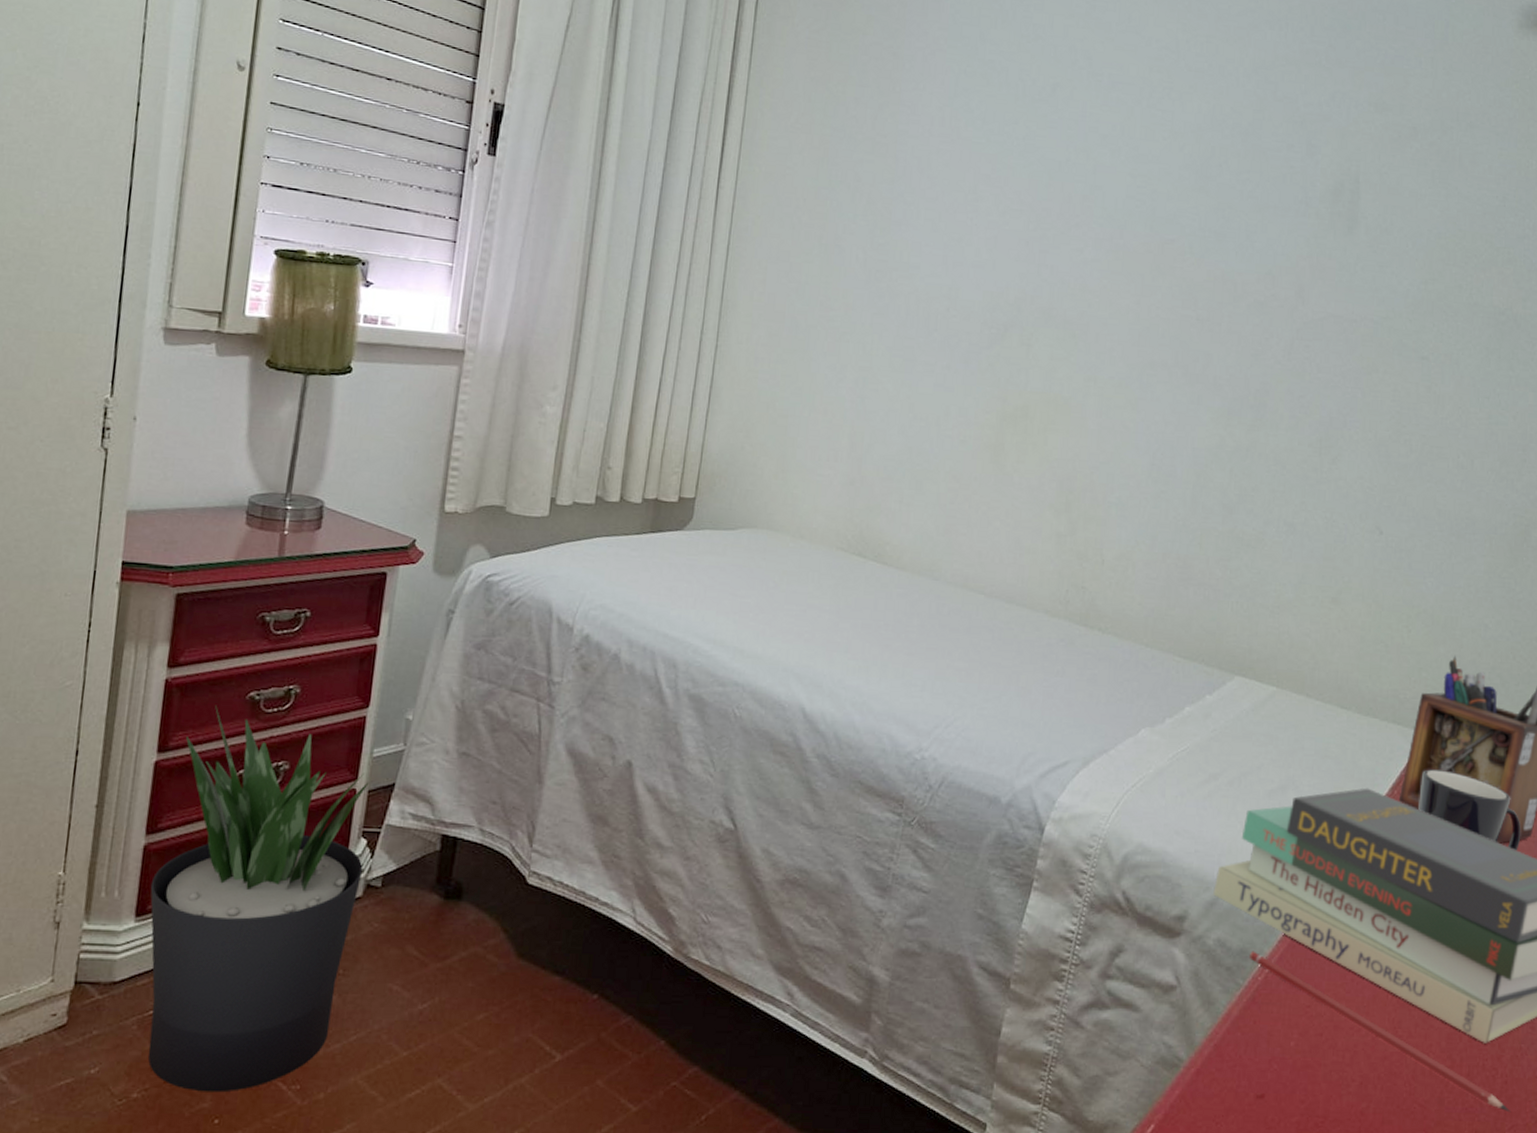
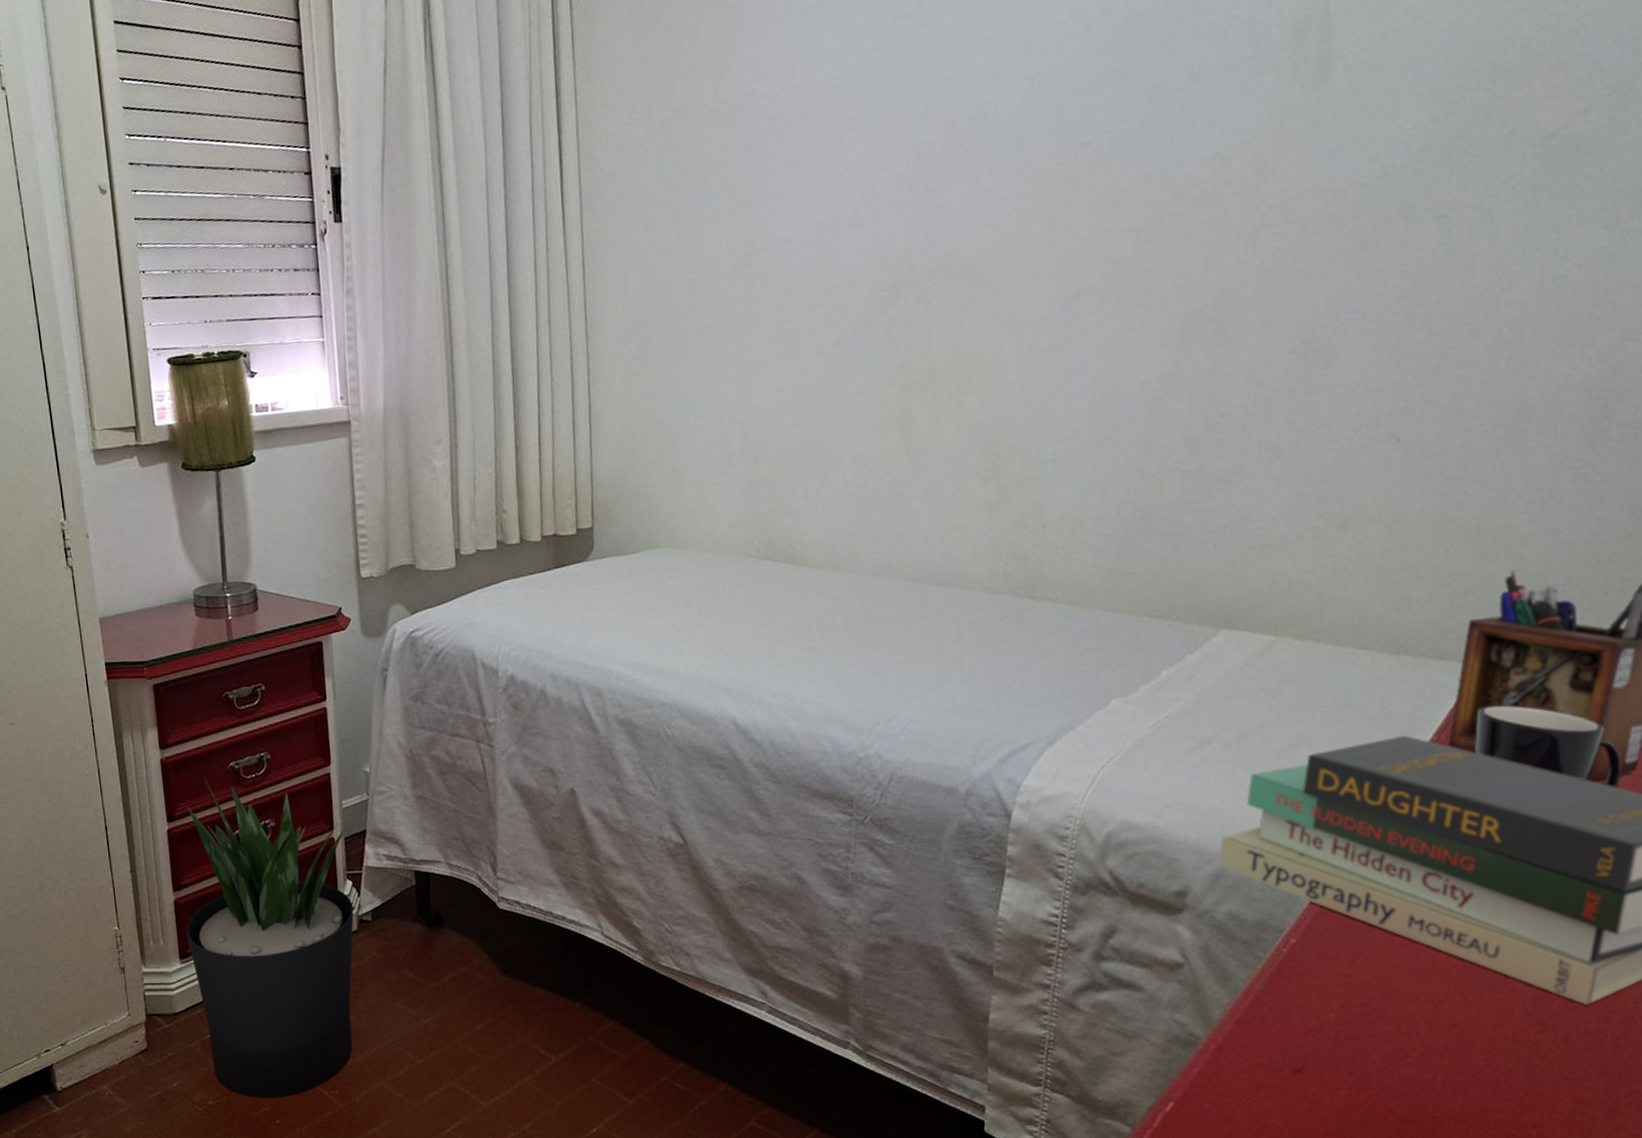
pencil: present [1248,951,1511,1113] -> none [1268,922,1628,1078]

